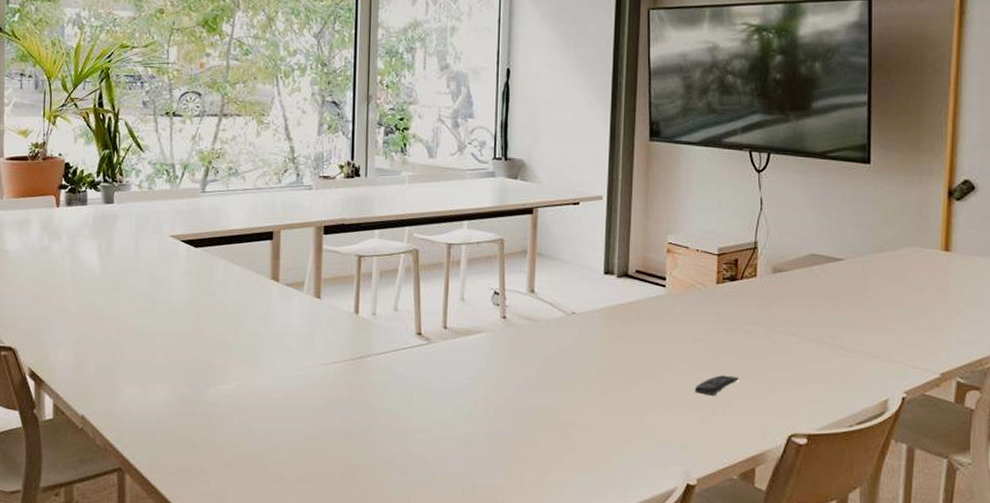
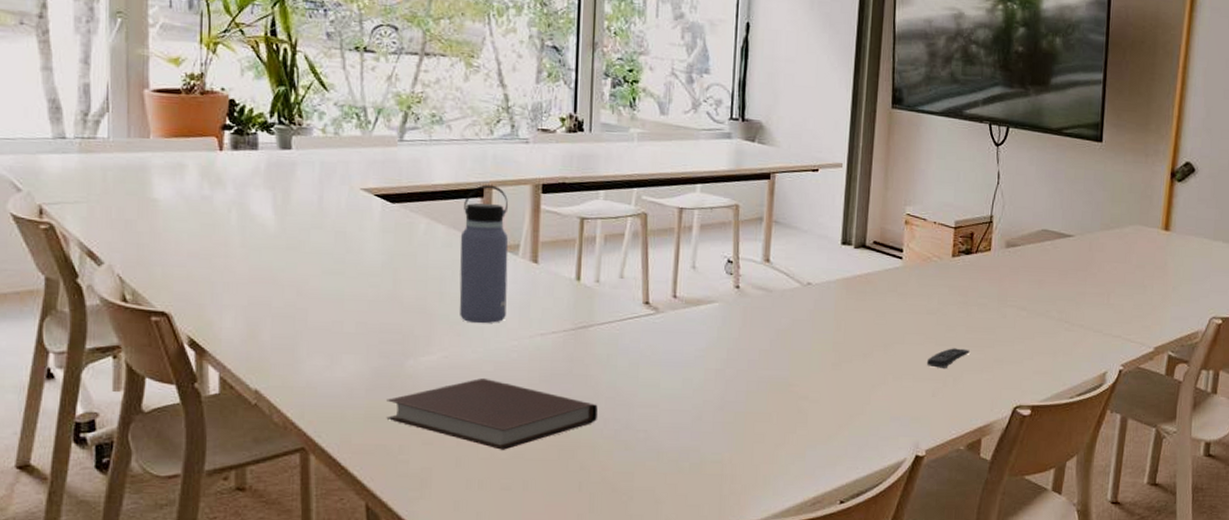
notebook: none [190,406,375,473] -> present [386,379,598,450]
water bottle: none [252,228,295,355] -> present [459,184,509,324]

